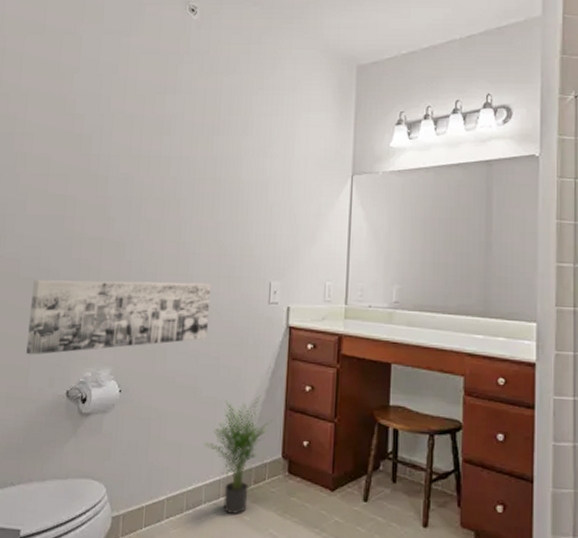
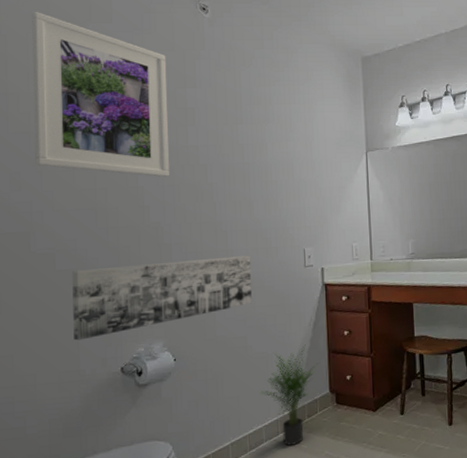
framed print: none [15,12,150,189] -> present [32,11,169,178]

